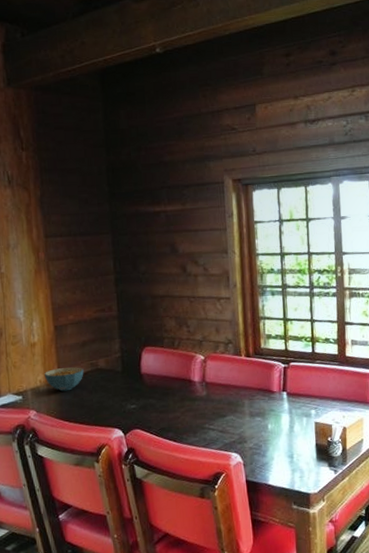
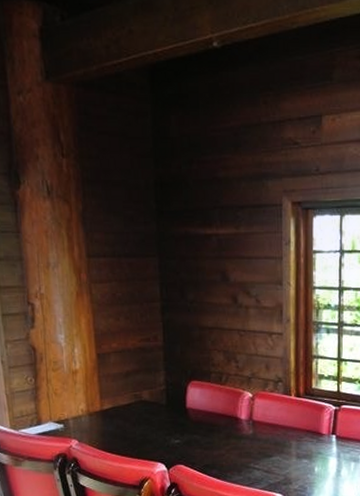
cereal bowl: present [44,367,84,392] -> none [86,398,127,422]

